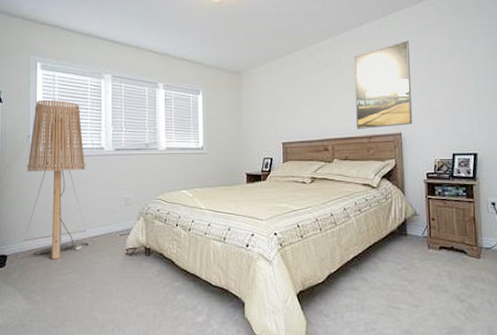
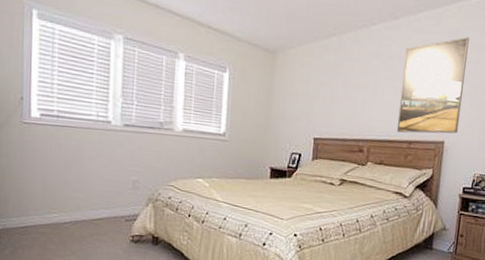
floor lamp: present [20,99,86,260] -> none [11,56,90,240]

